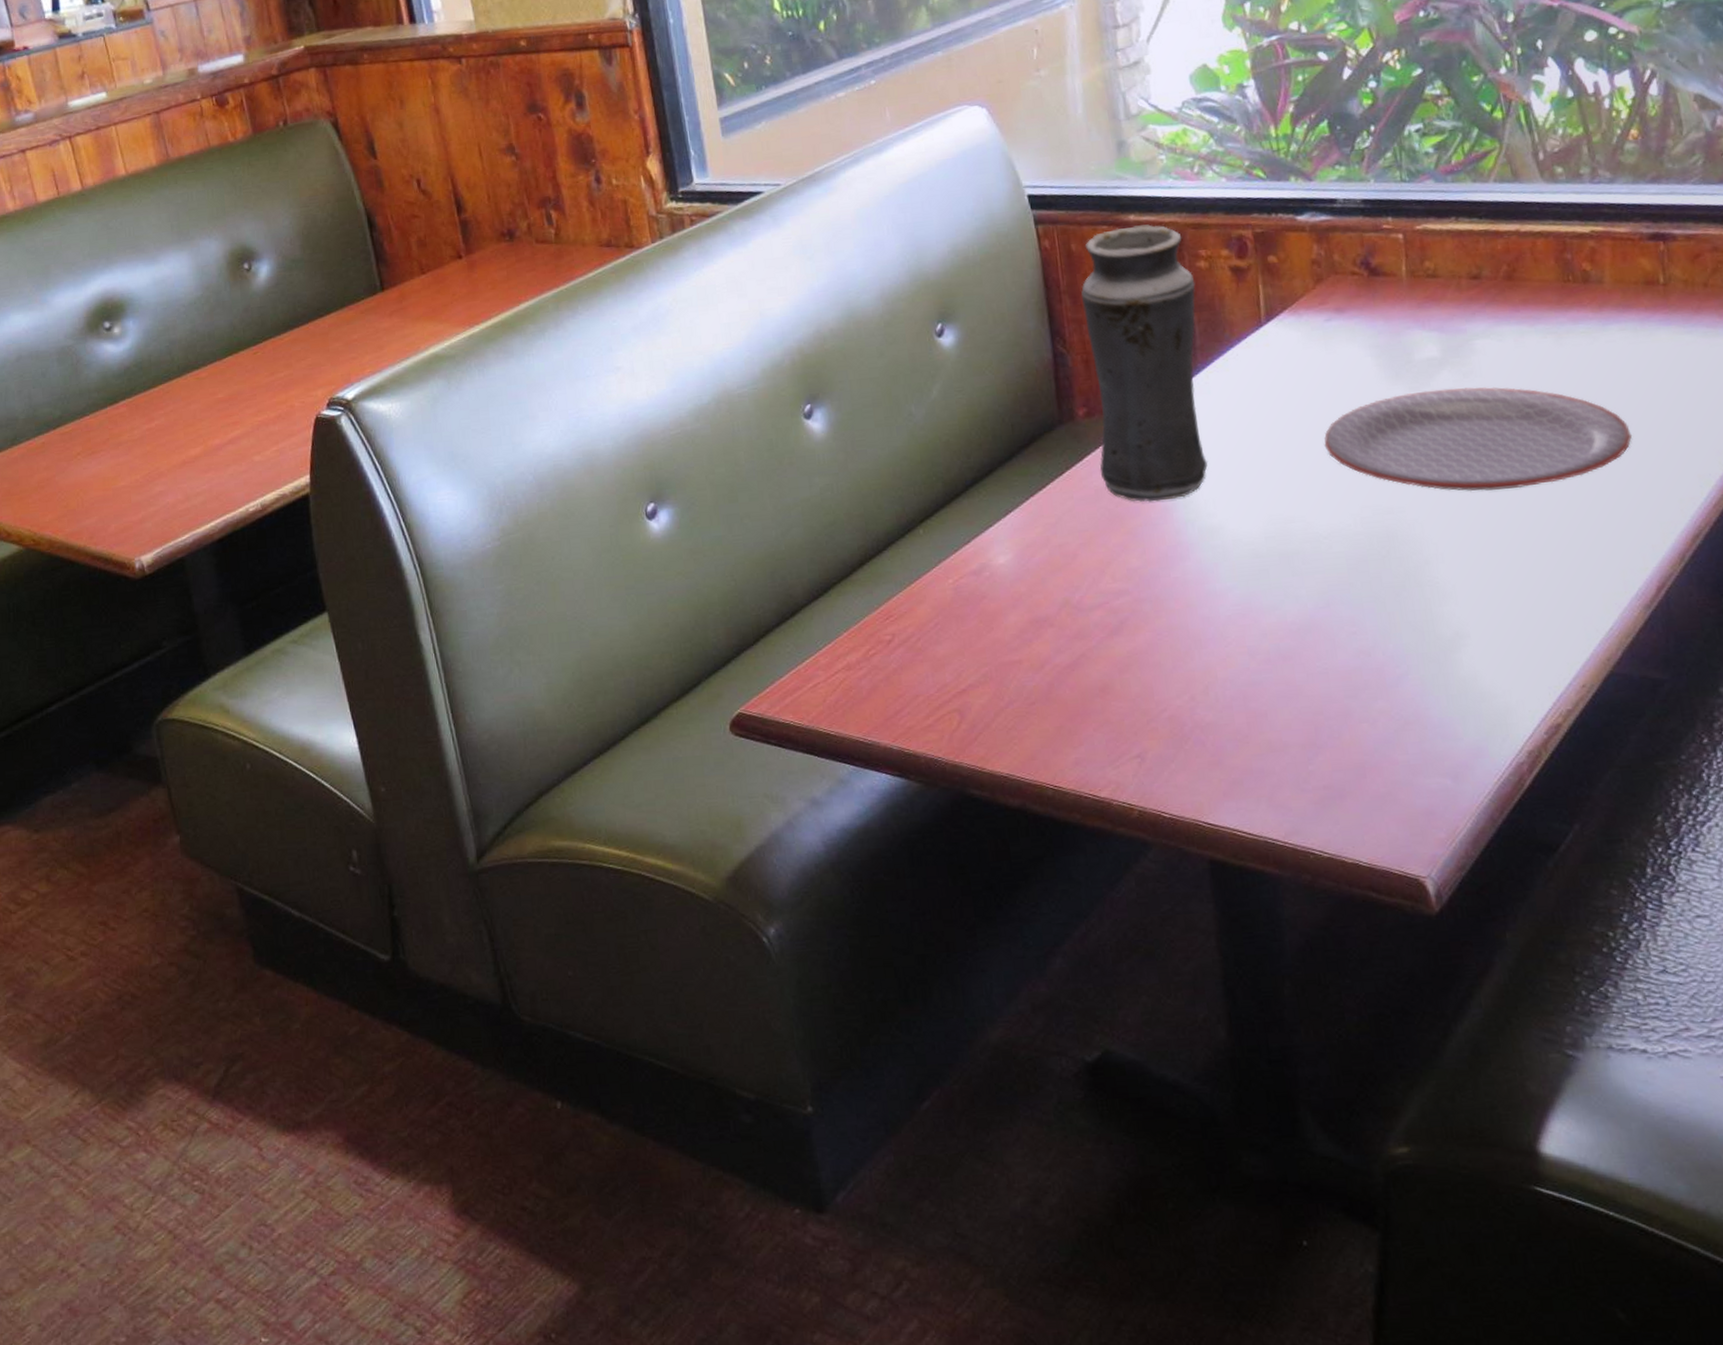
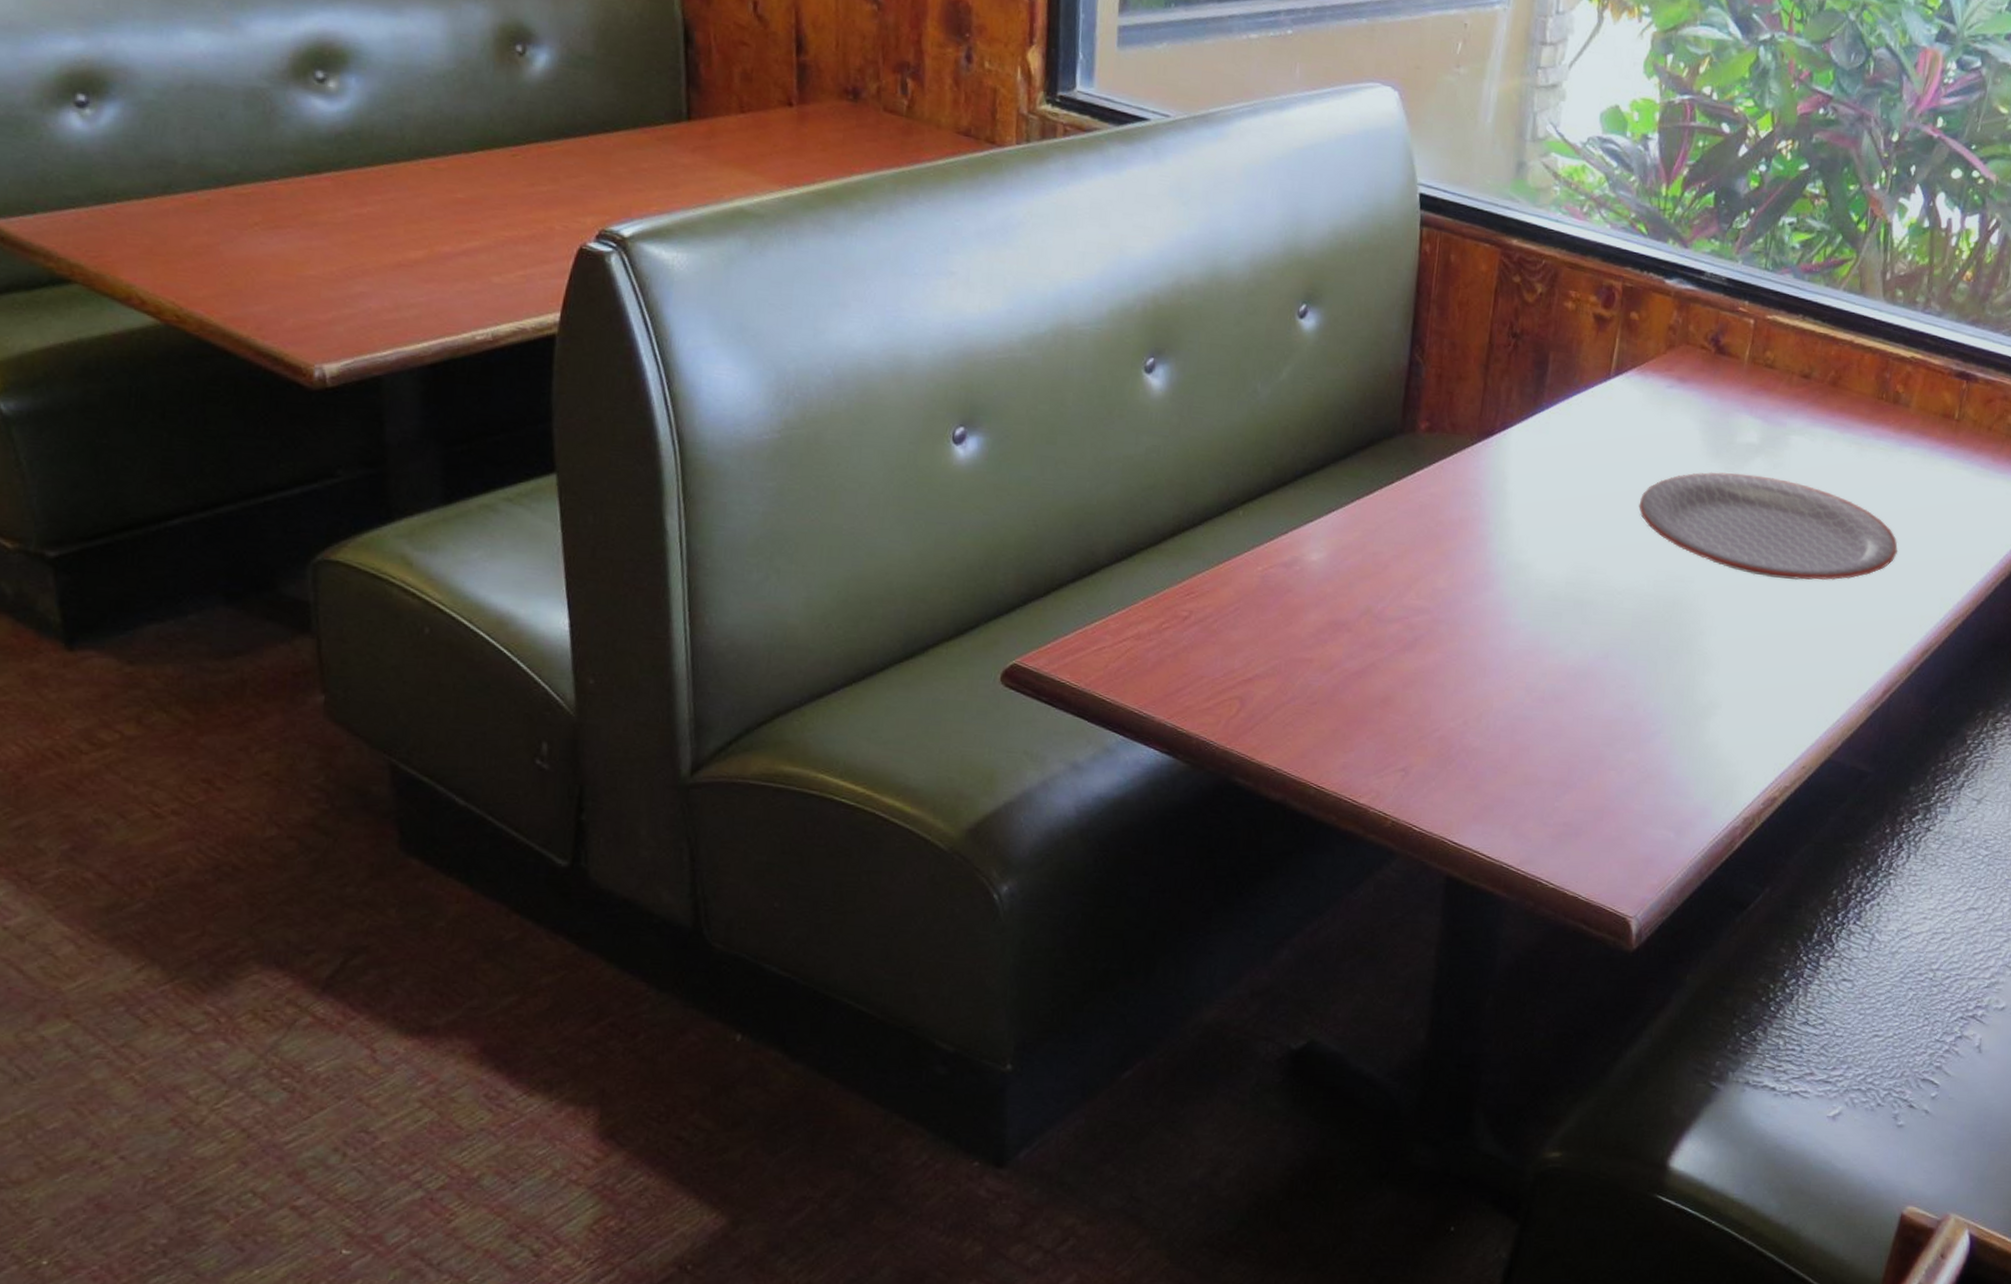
vase: present [1080,224,1208,502] -> none [1428,249,1559,530]

